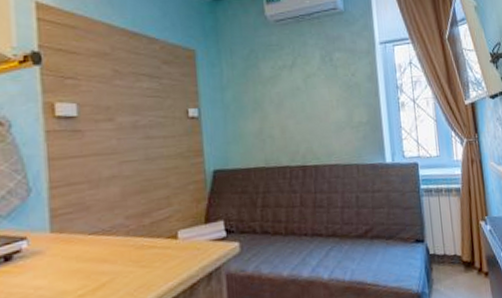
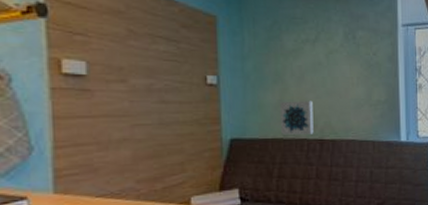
wall art: none [261,127,296,164] -> present [280,100,314,135]

